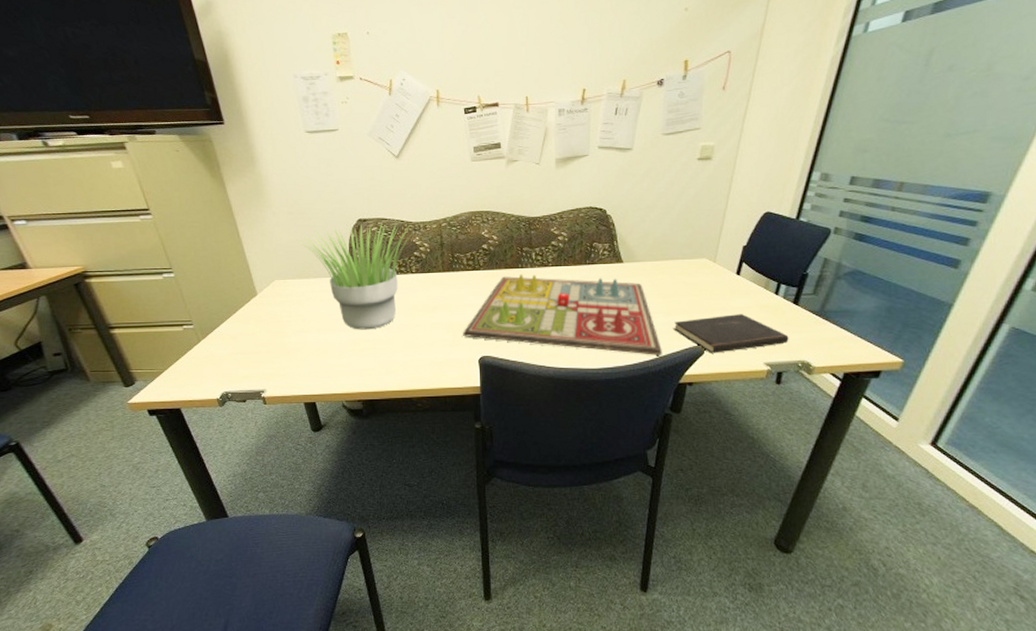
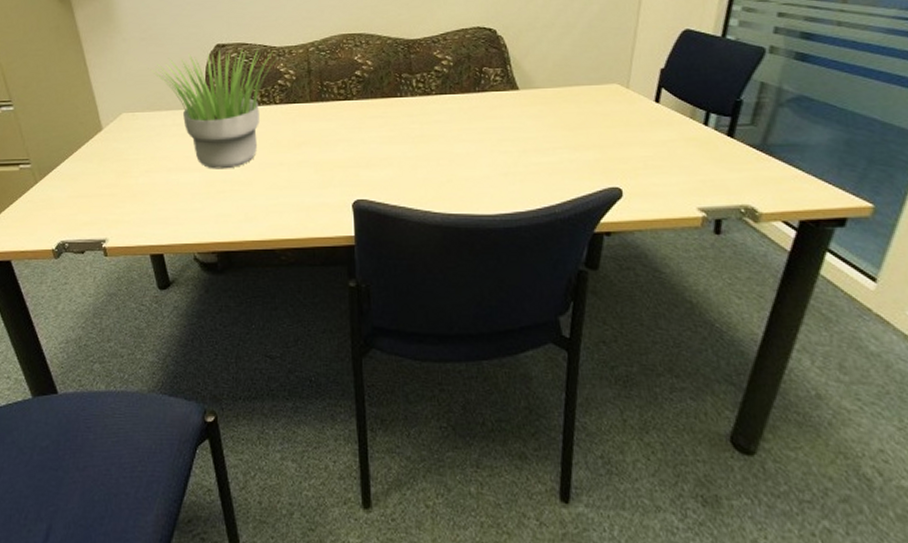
gameboard: present [463,274,662,355] -> none [334,103,571,199]
hardcover book: present [673,314,789,353] -> none [583,149,726,196]

